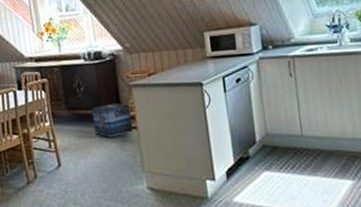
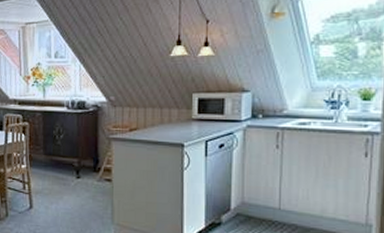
cardboard box: present [92,102,133,138] -> none [68,153,108,188]

